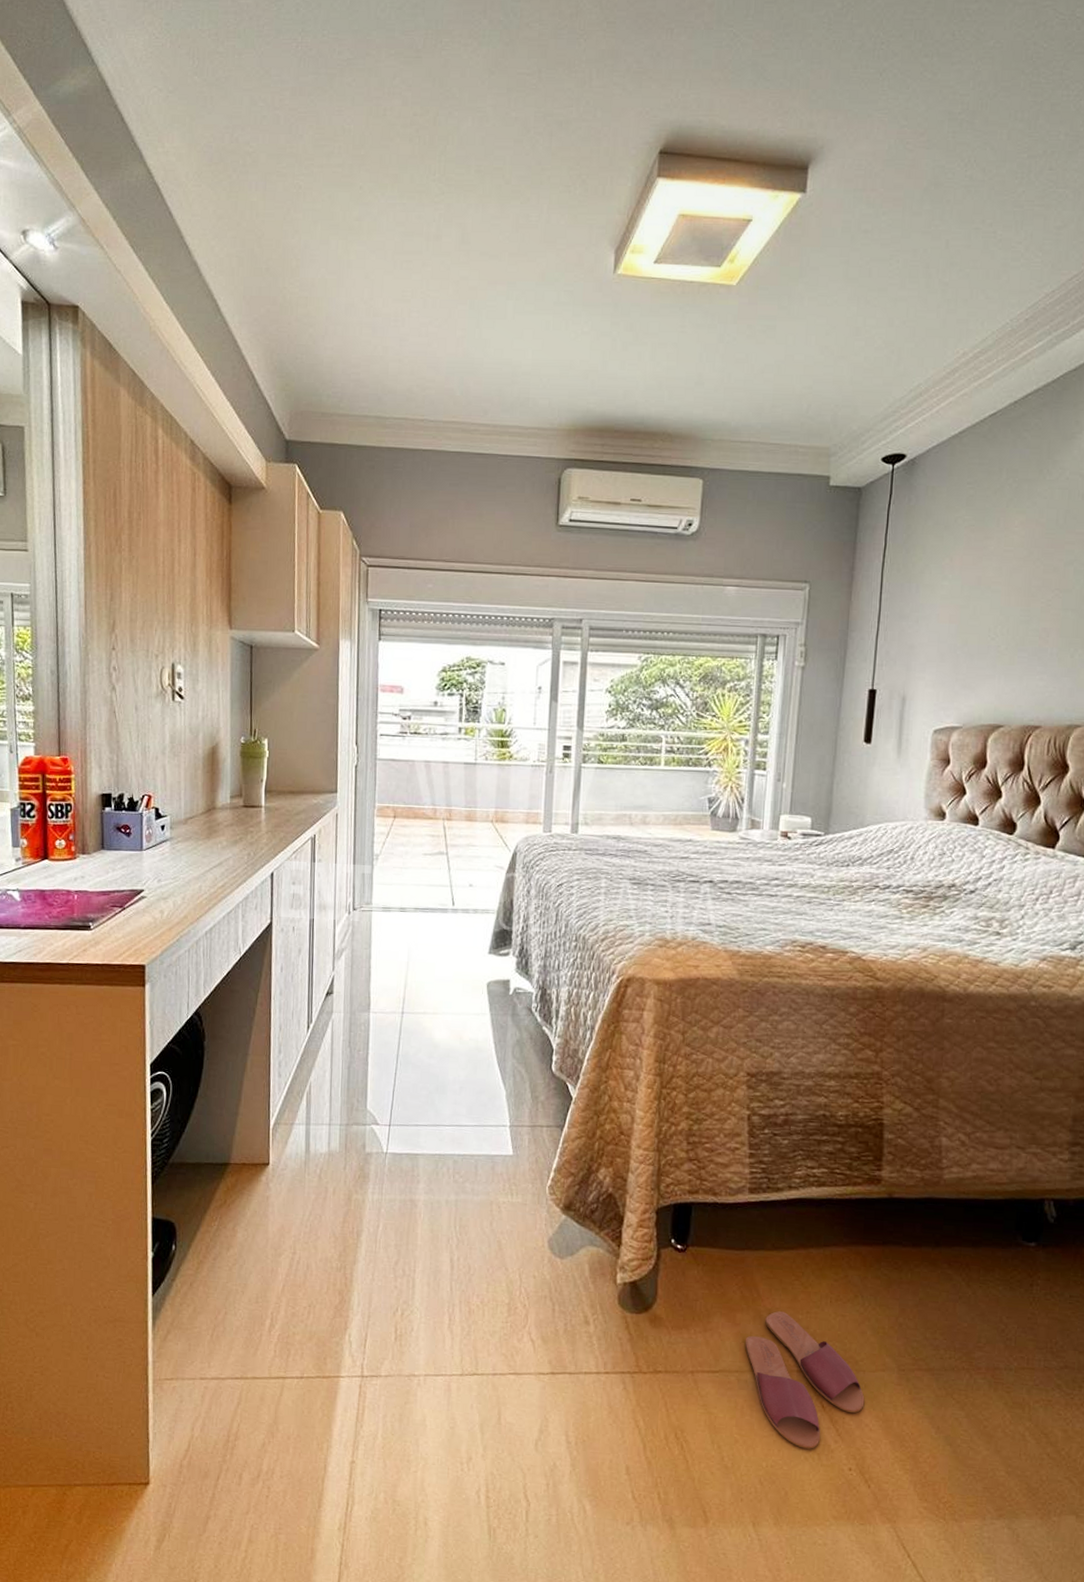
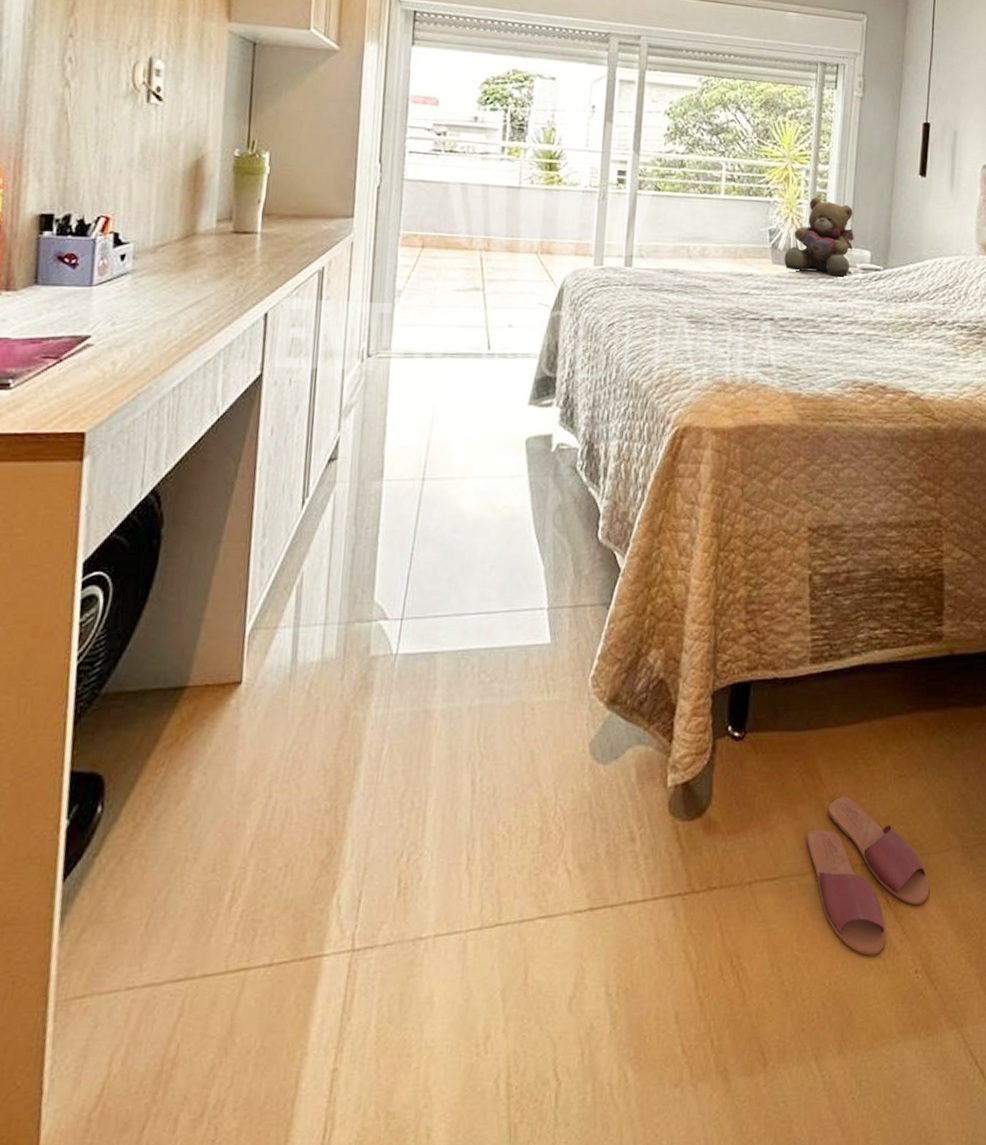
teddy bear: none [723,766,794,842] -> present [784,197,854,277]

